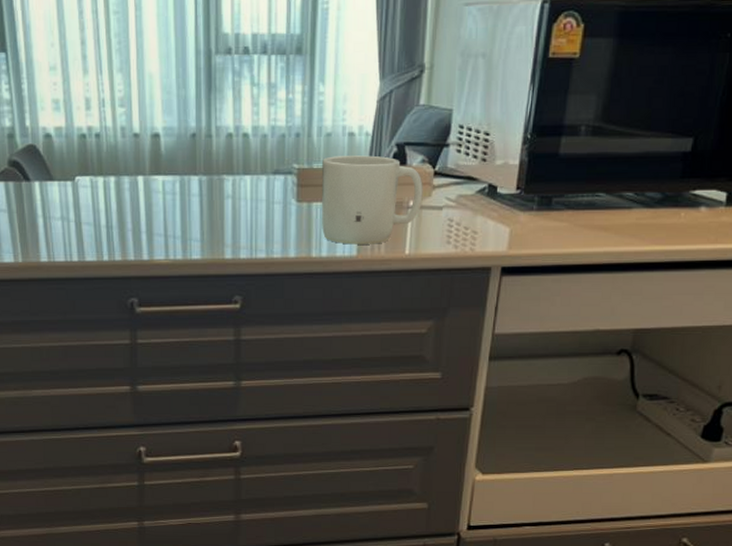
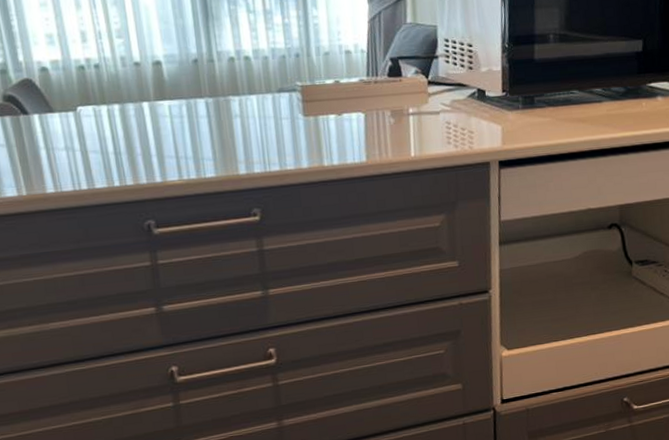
mug: present [321,155,423,245] -> none [323,70,421,152]

